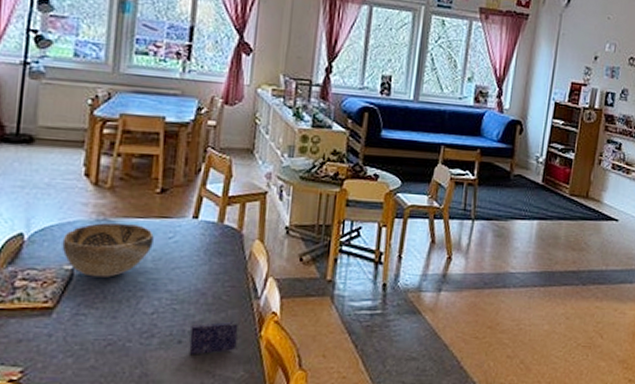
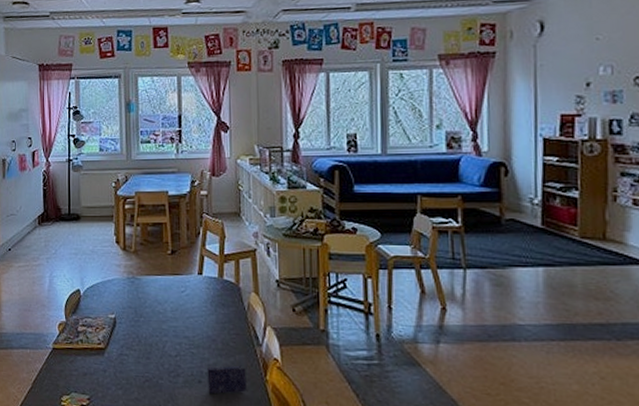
decorative bowl: present [62,222,154,277] -> none [106,279,170,325]

